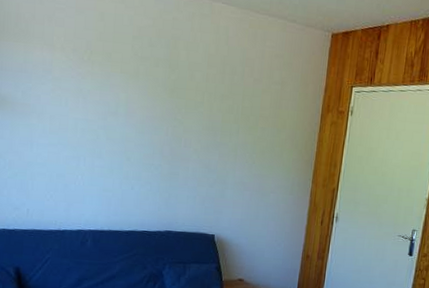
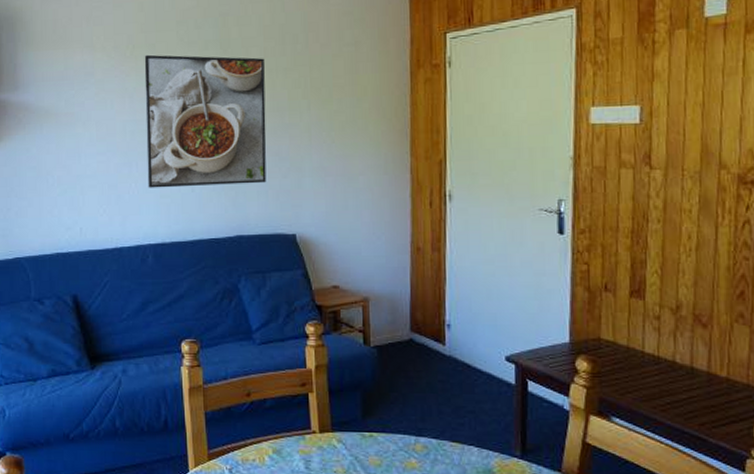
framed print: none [93,62,207,190] -> present [144,54,267,188]

